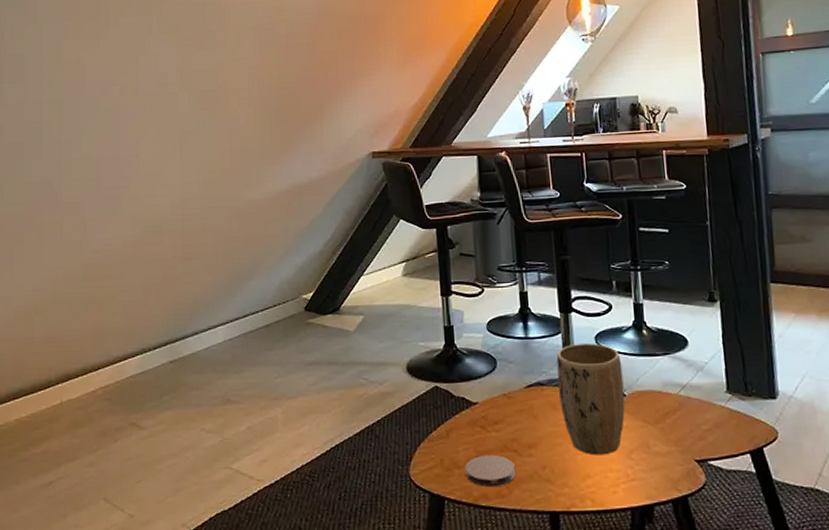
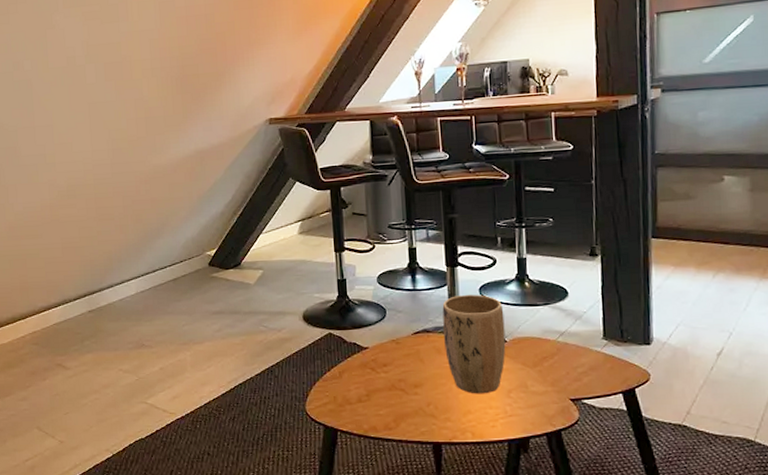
coaster: present [464,454,515,488] -> none [355,393,402,421]

